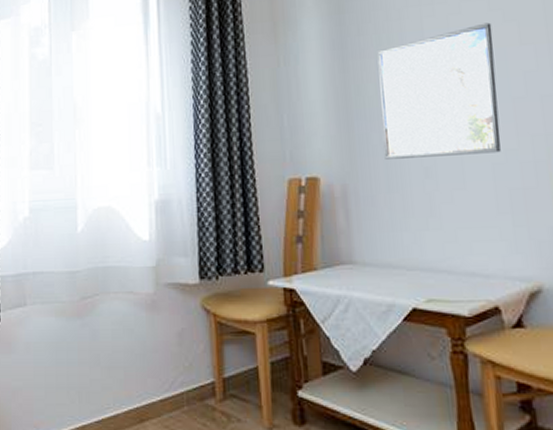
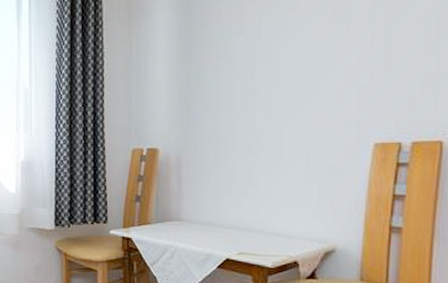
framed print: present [377,22,501,159] -> none [215,19,323,136]

